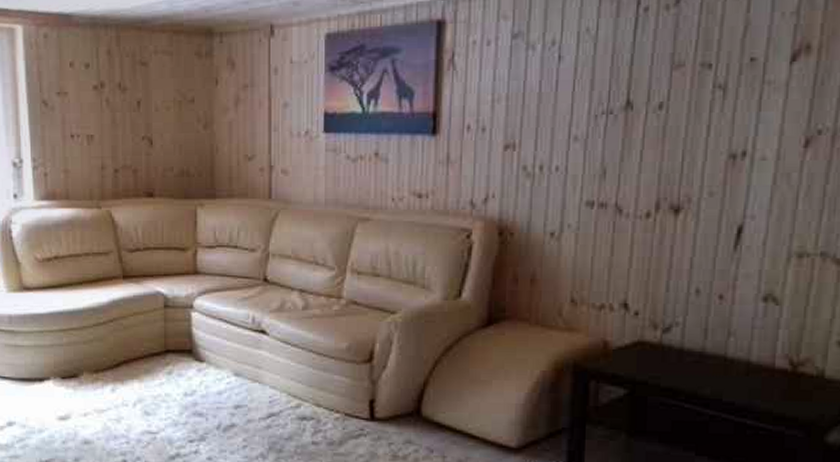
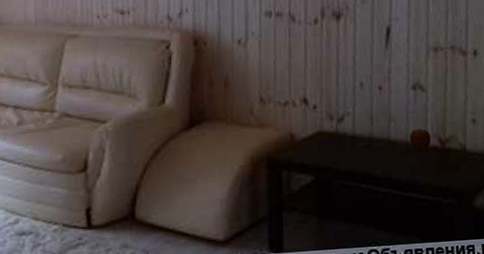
fruit: none [751,347,780,374] -> present [409,128,432,152]

